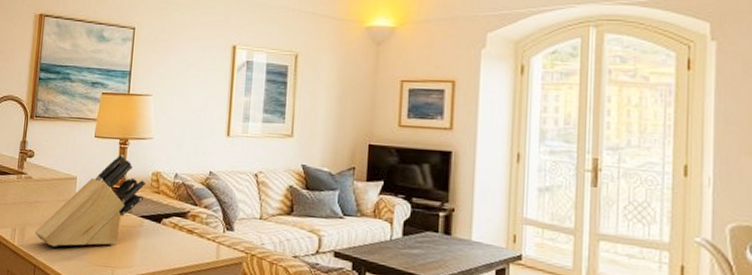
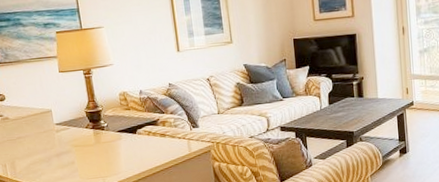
knife block: present [34,154,146,247] -> none [24,83,116,172]

